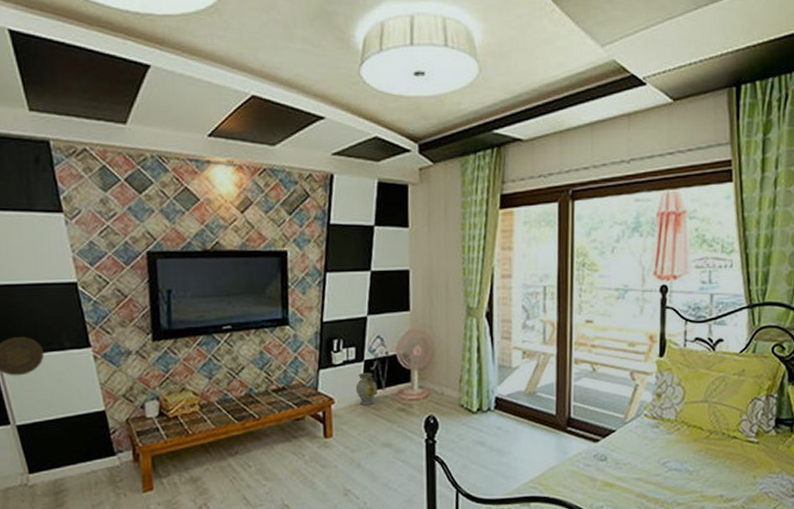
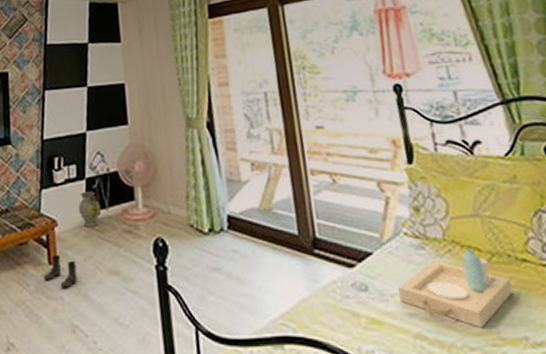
boots: none [319,430,352,458] -> present [44,255,77,288]
serving tray: none [631,427,720,489] -> present [398,248,513,328]

